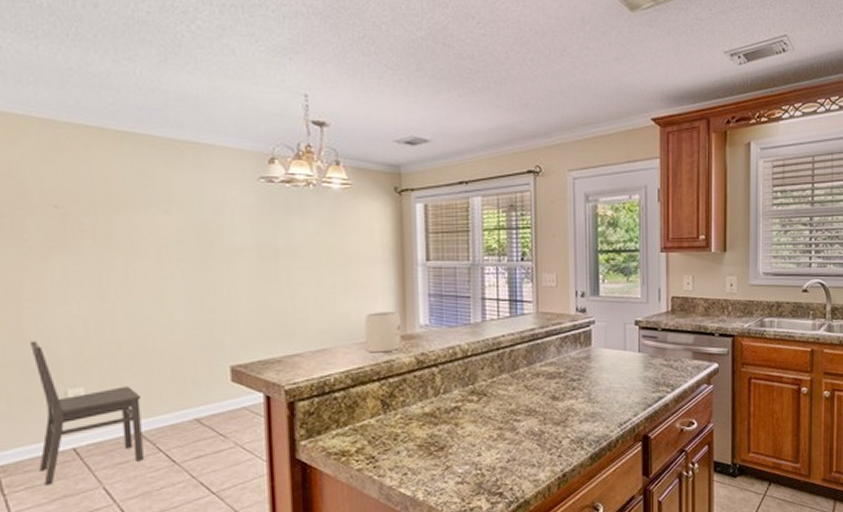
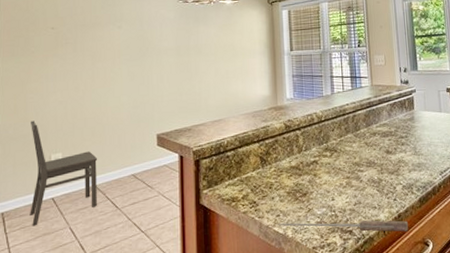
mug: present [364,312,402,353] -> none [247,89,274,121]
kitchen knife: none [403,480,575,495] -> present [277,220,409,233]

